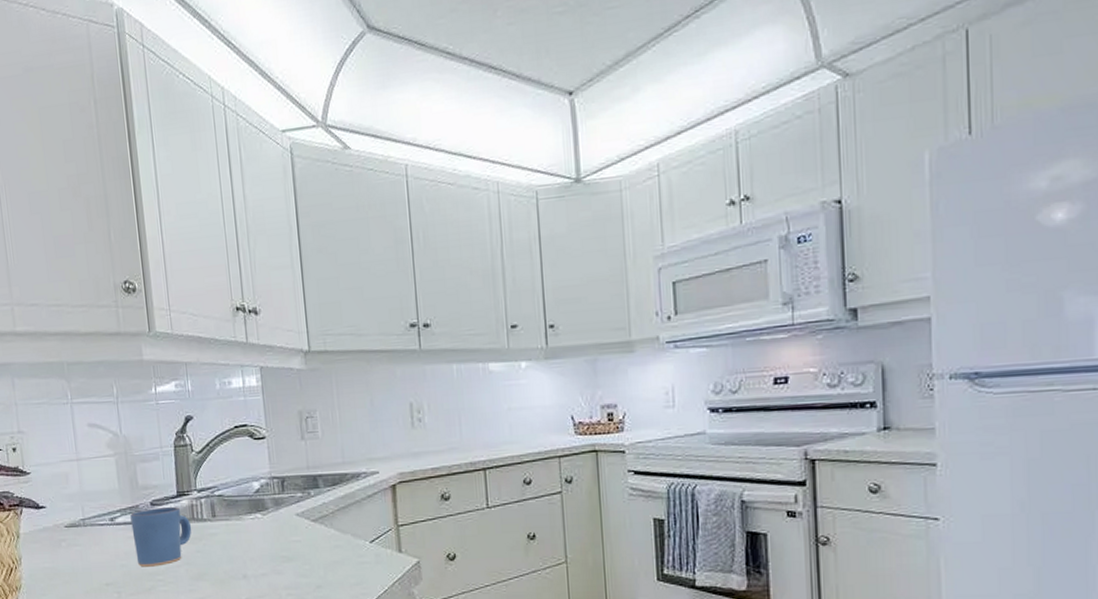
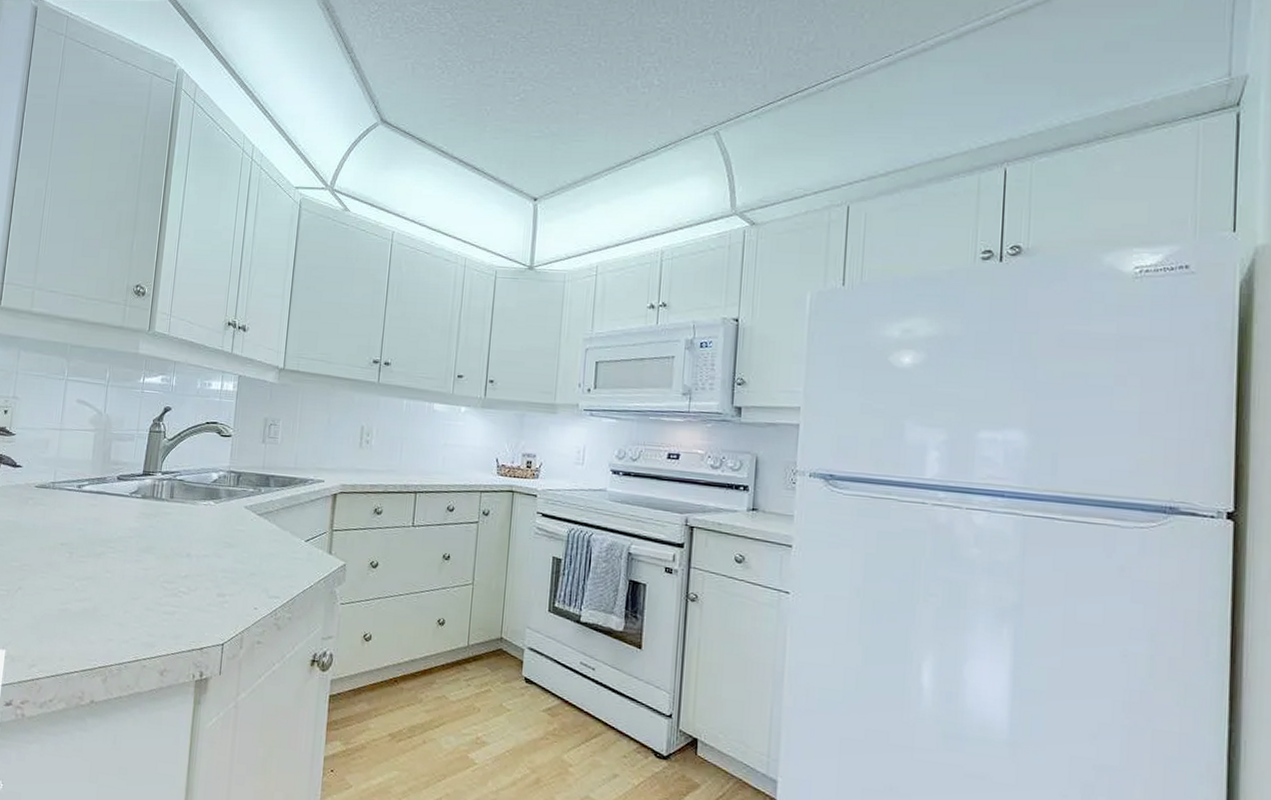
mug: present [130,506,192,567] -> none [94,482,150,535]

